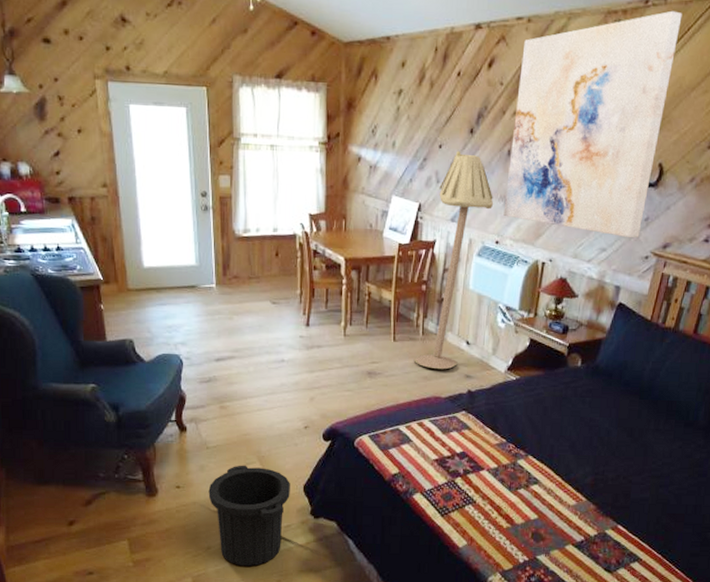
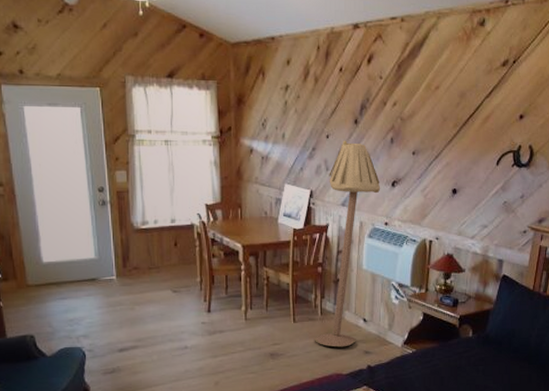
wall art: present [503,10,682,239] -> none [390,9,539,215]

